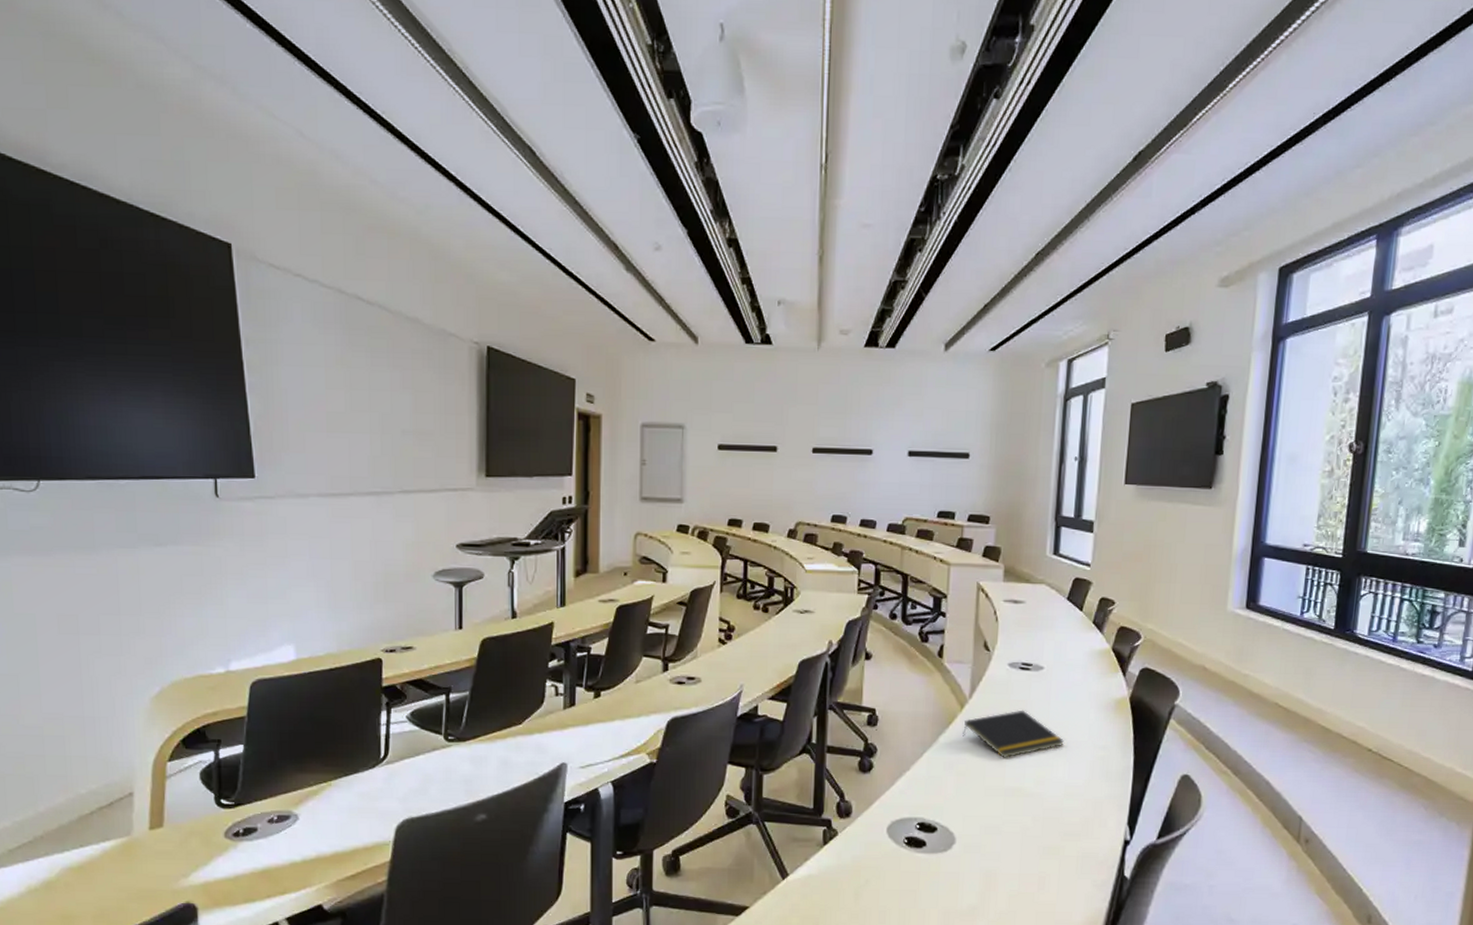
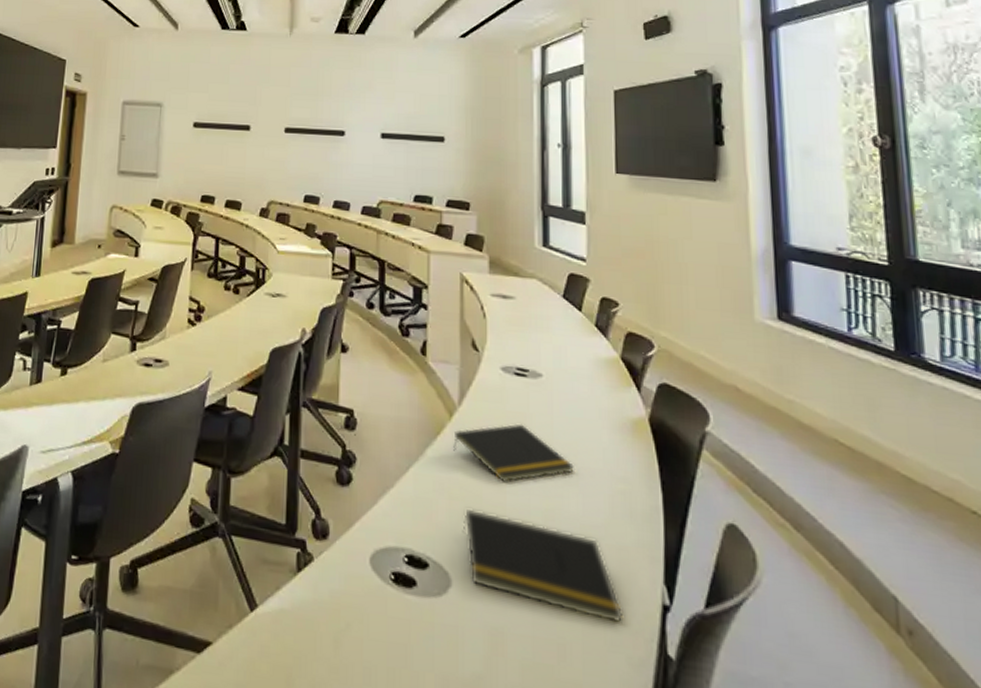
notepad: none [966,782,1093,857] -> present [462,509,624,623]

